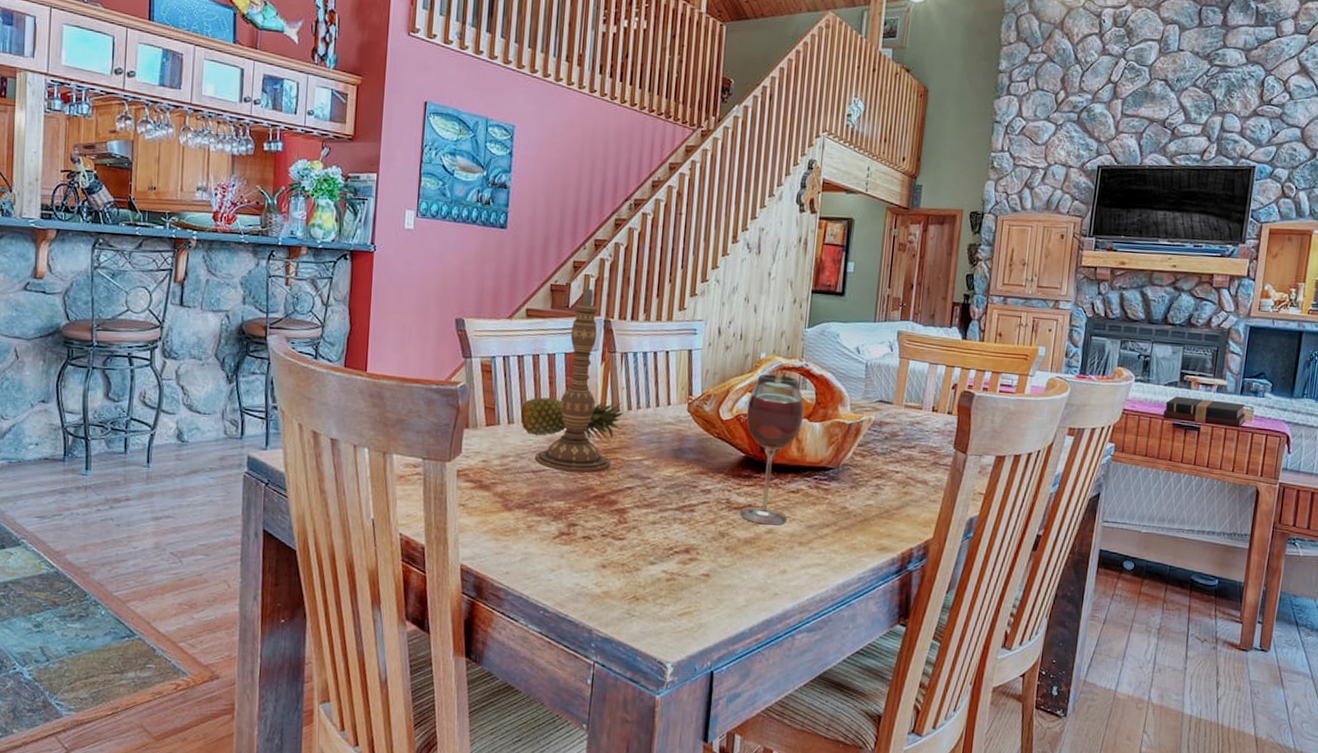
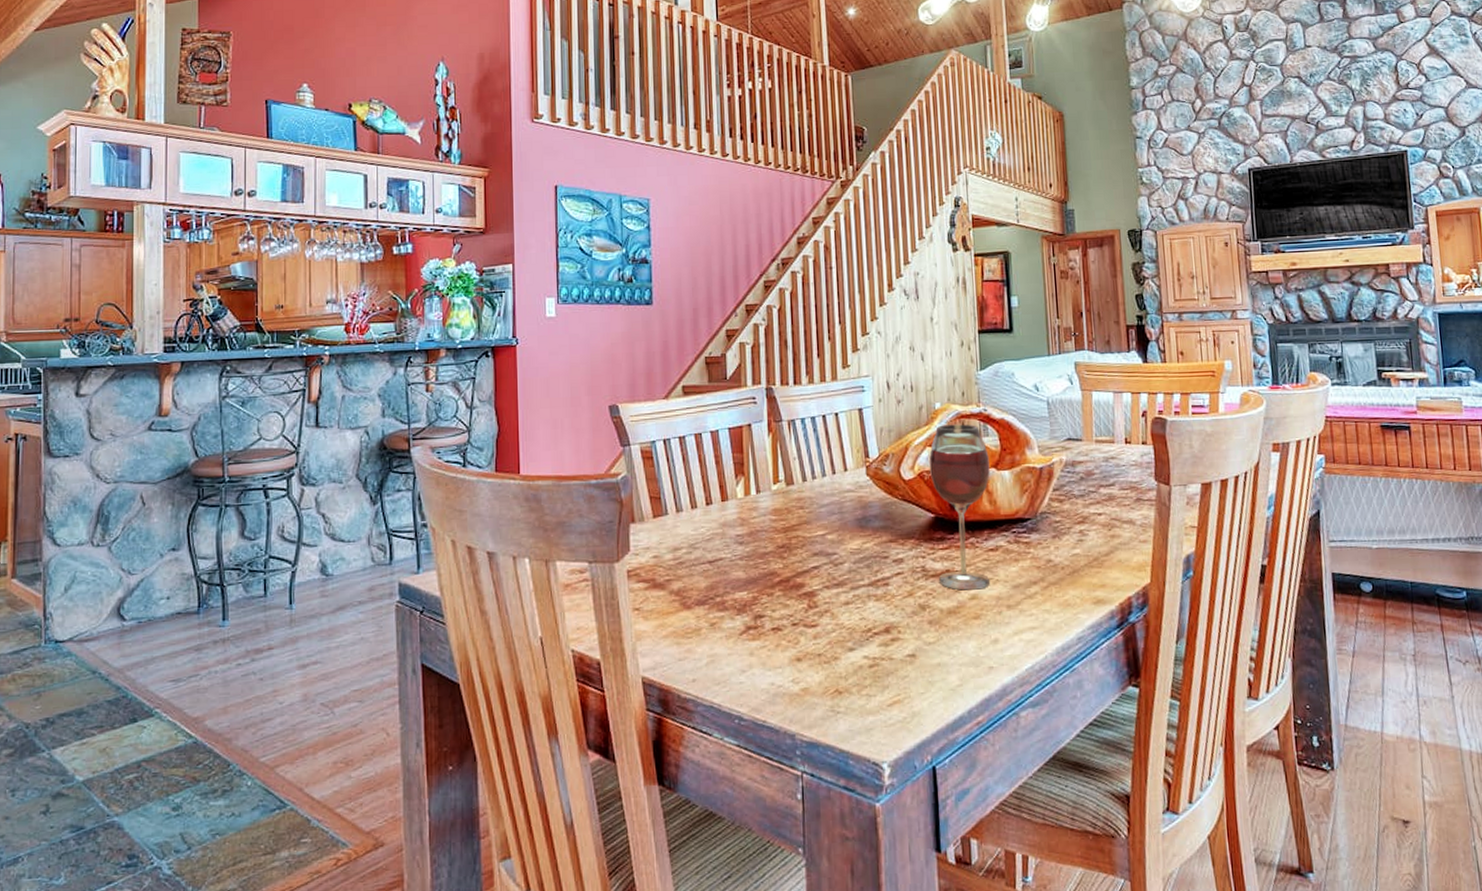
fruit: present [521,397,624,441] -> none [689,473,799,521]
candlestick: present [535,283,611,473] -> none [710,351,792,557]
hardback book: present [1163,396,1246,428] -> none [1368,395,1456,423]

